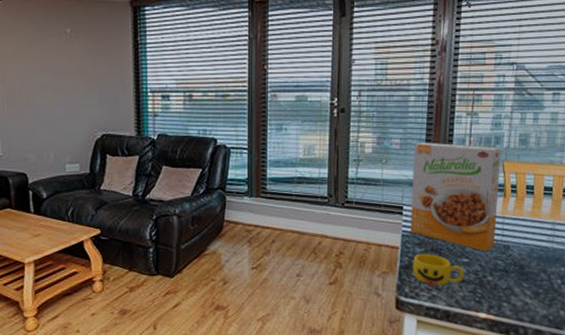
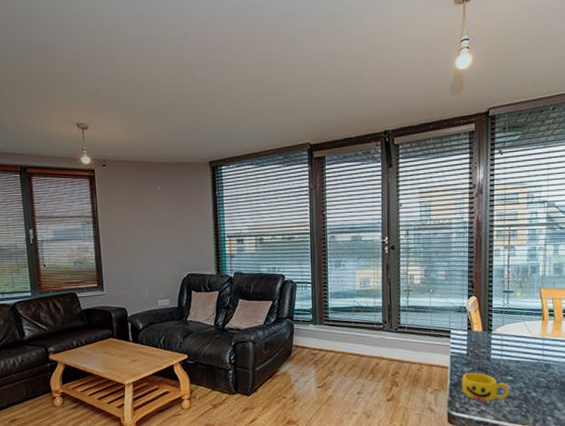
cereal box: present [410,142,501,252] -> none [458,273,537,370]

